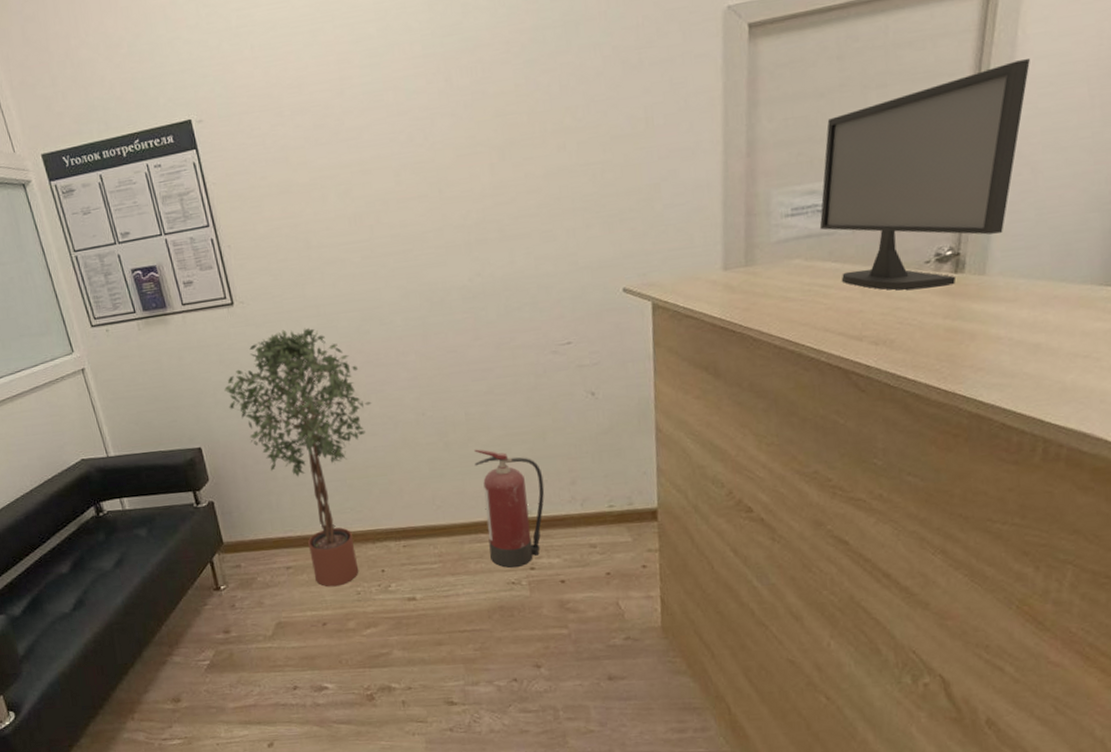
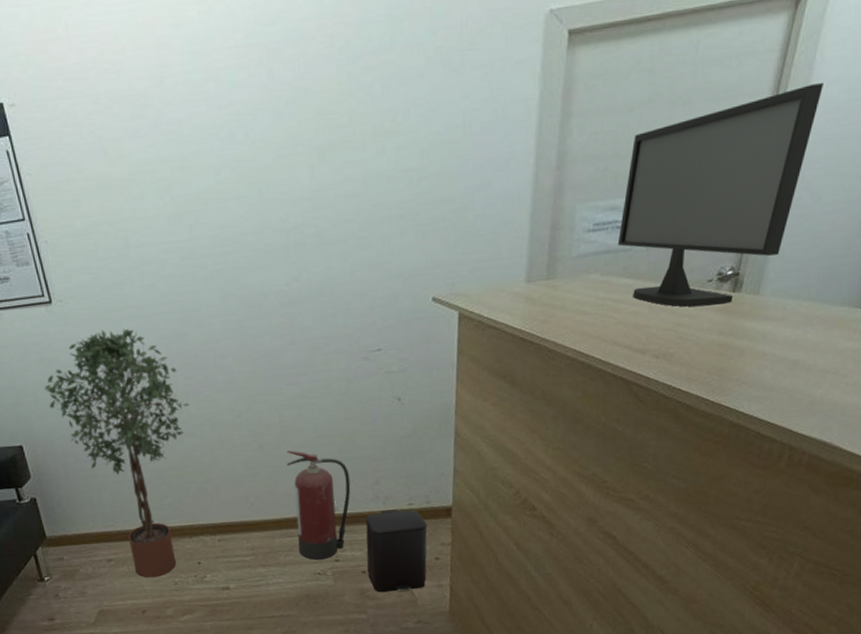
pedal bin: none [562,511,634,605] -> present [365,509,428,593]

